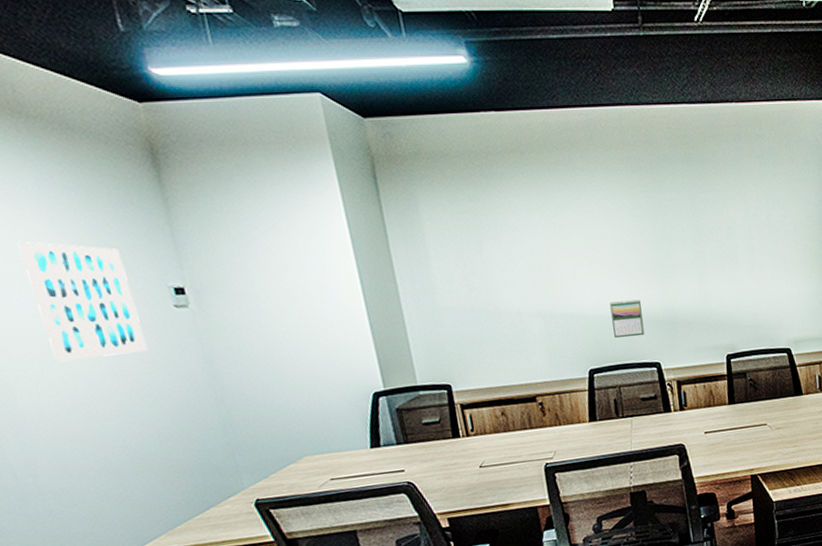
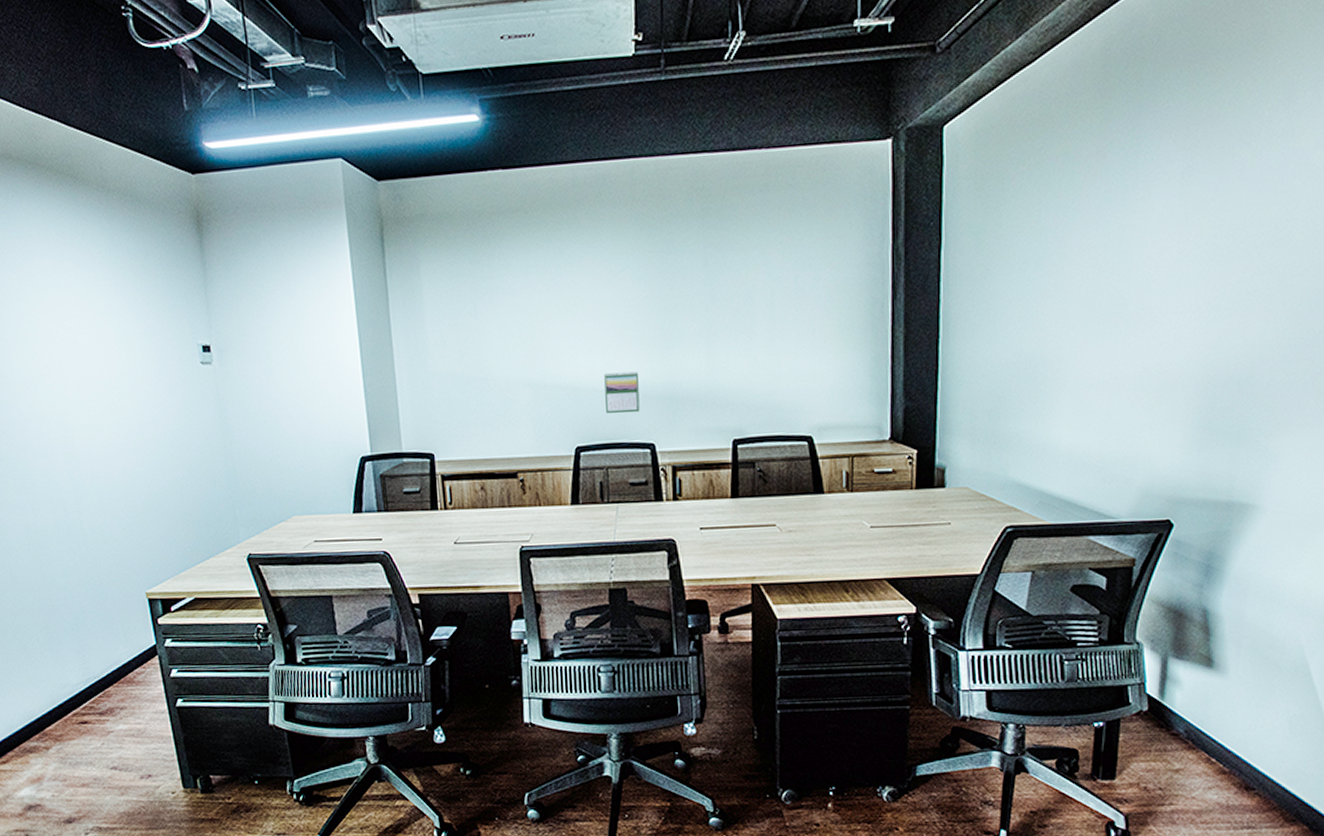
wall art: present [17,241,149,362] -> none [89,300,177,411]

